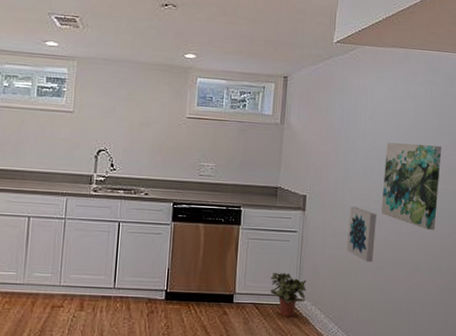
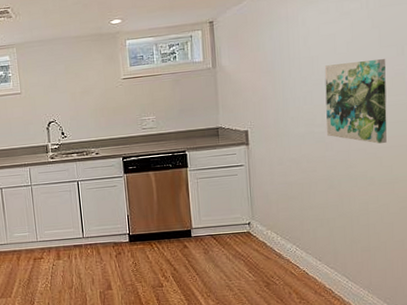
potted plant: present [270,272,307,317] -> none [223,203,261,243]
wall art: present [347,206,377,263] -> none [293,133,324,184]

